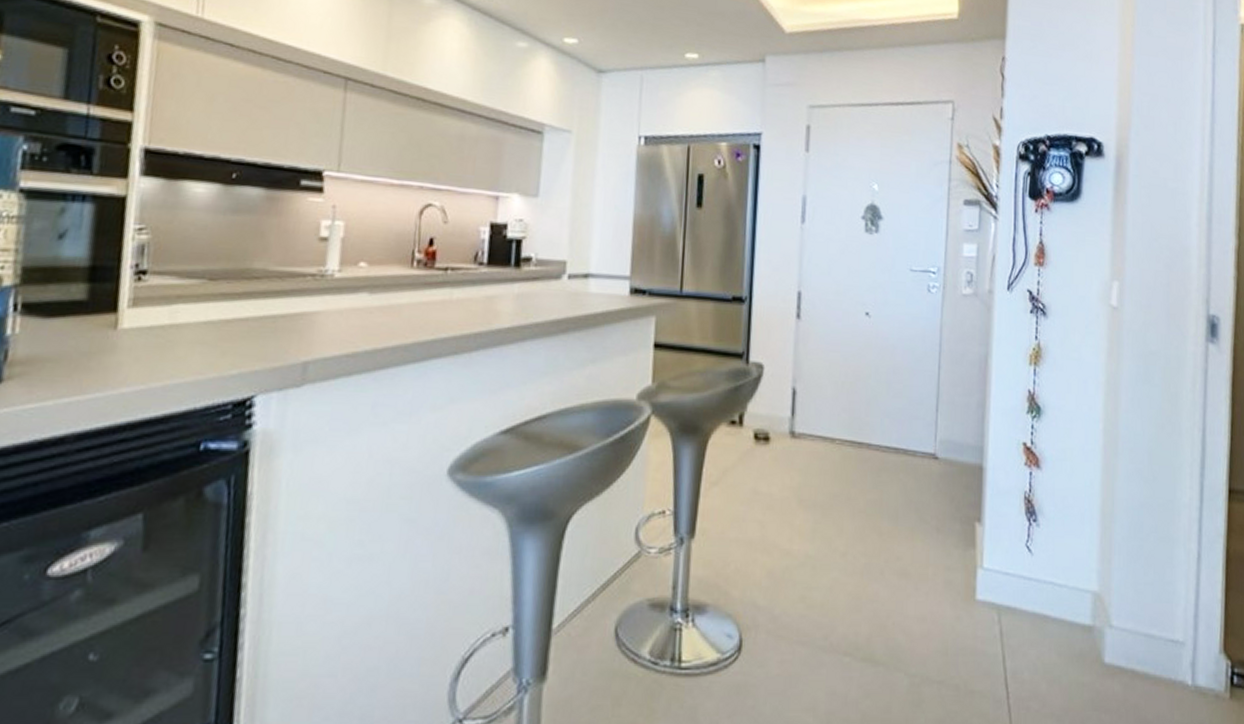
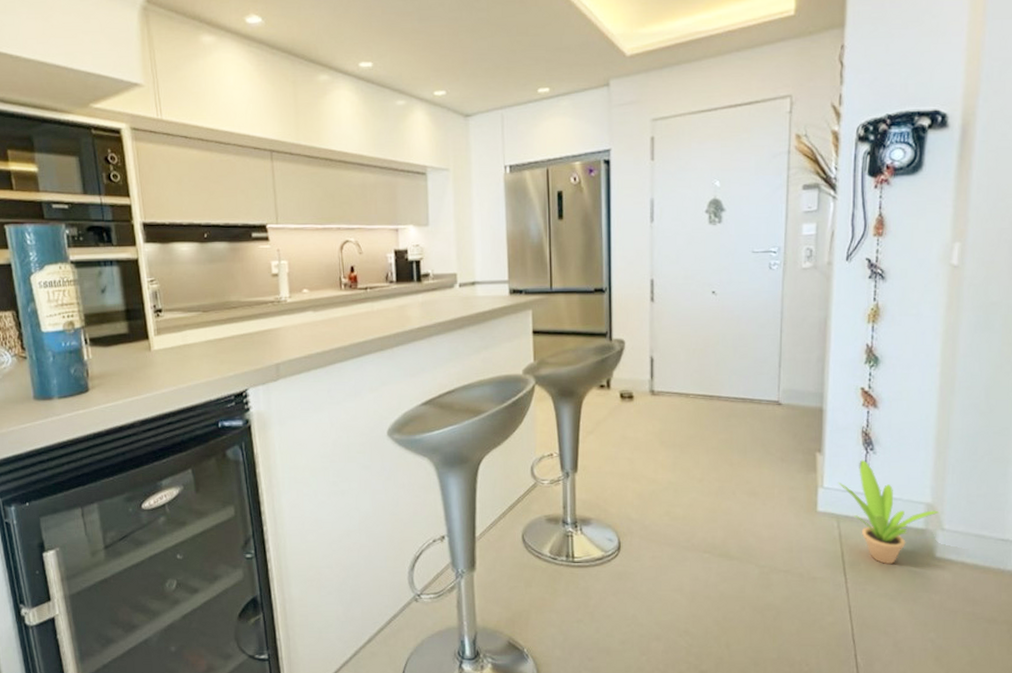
potted plant: none [999,533,1107,672] -> present [838,459,939,564]

